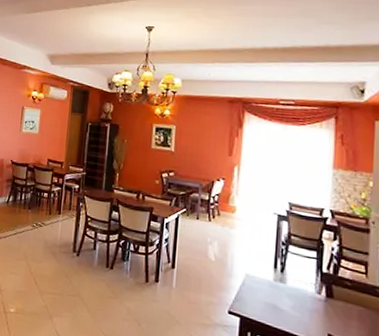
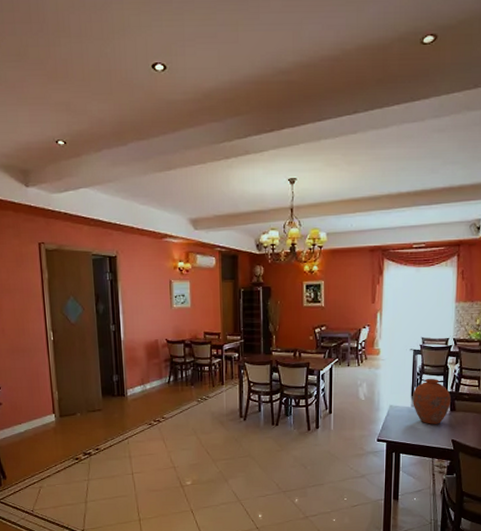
vase: none [274,250,327,310] -> present [412,378,451,424]

